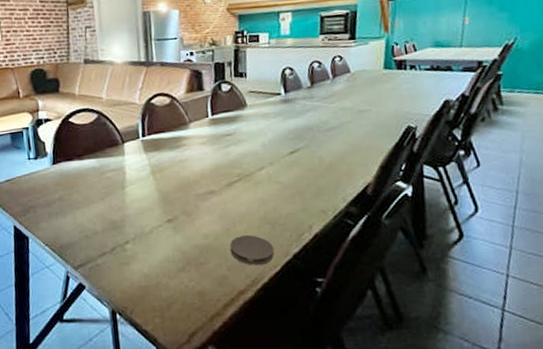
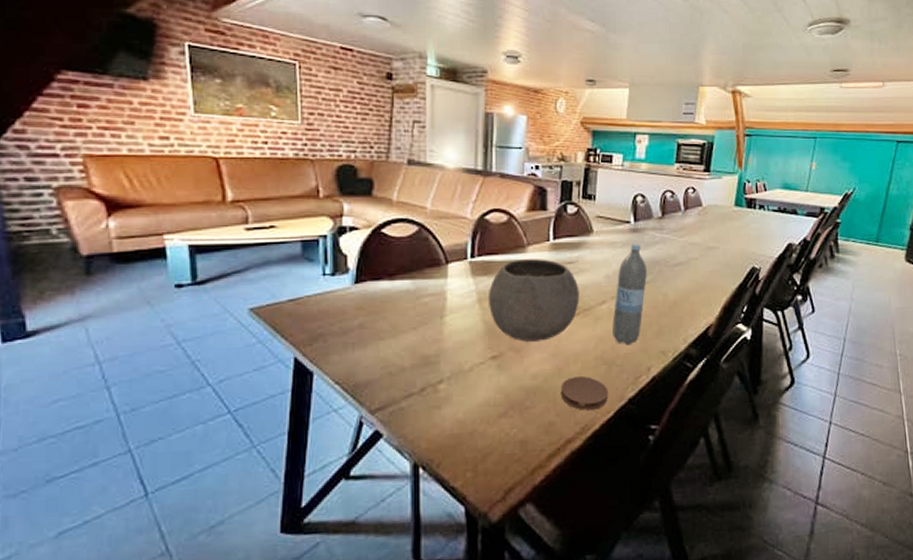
bowl: none [159,133,240,206] -> present [487,259,580,342]
water bottle: none [272,113,302,206] -> present [612,243,647,346]

